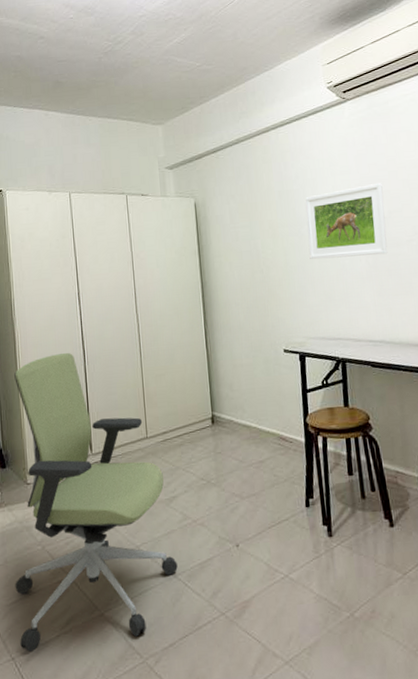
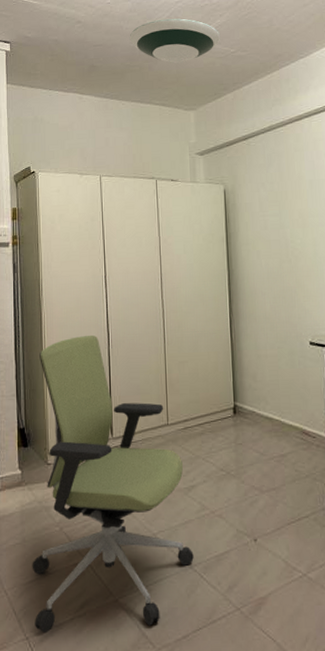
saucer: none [94,33,186,79] -> present [129,18,221,64]

